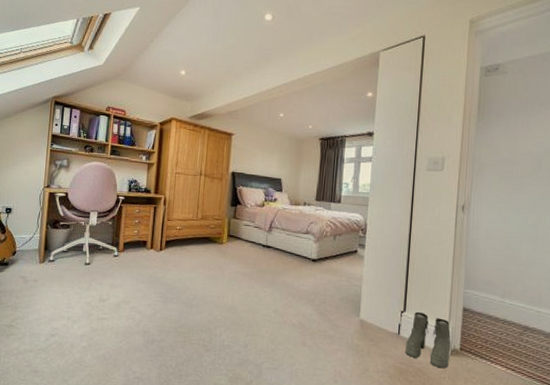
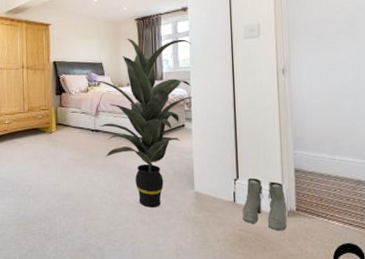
indoor plant: none [265,157,375,331] -> present [88,38,193,208]

